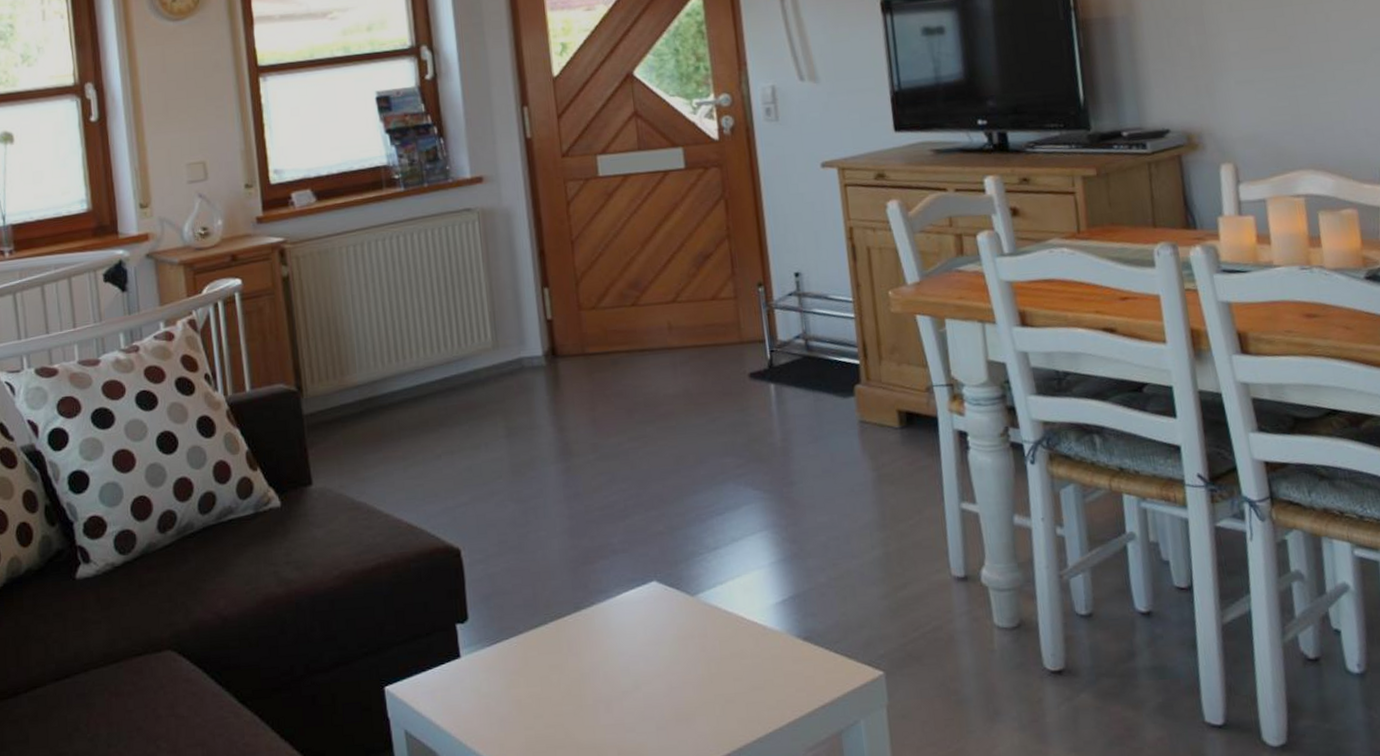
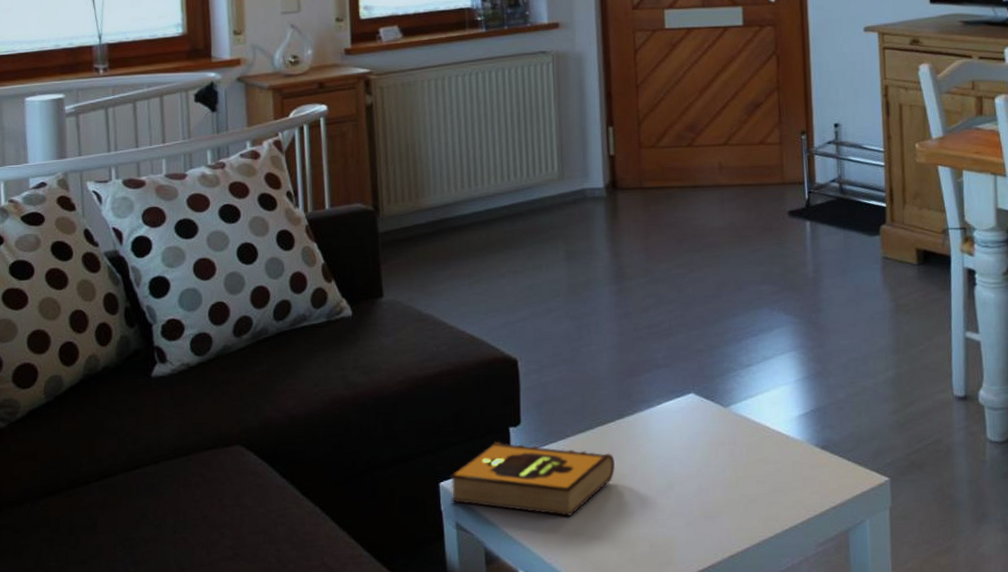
hardback book: none [395,639,575,723] -> present [449,441,616,517]

